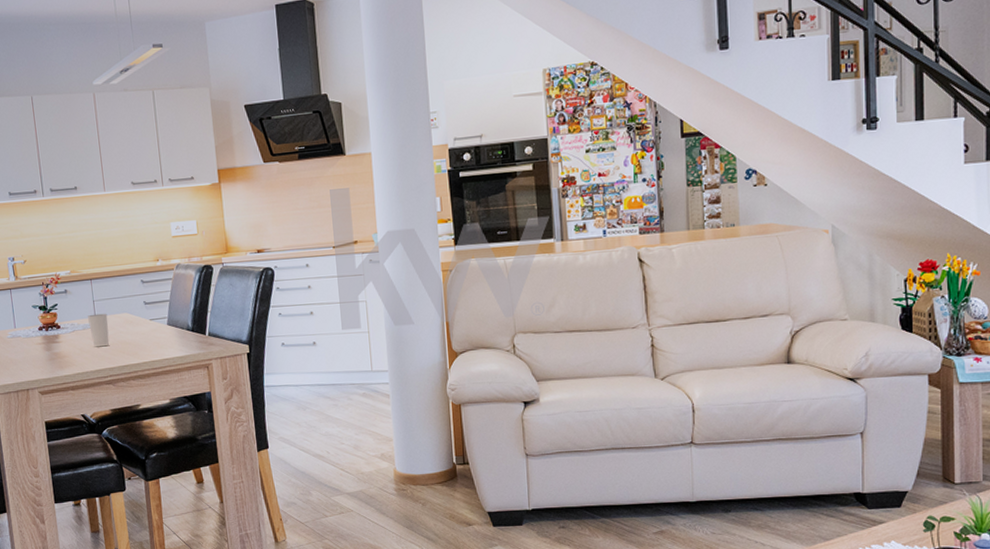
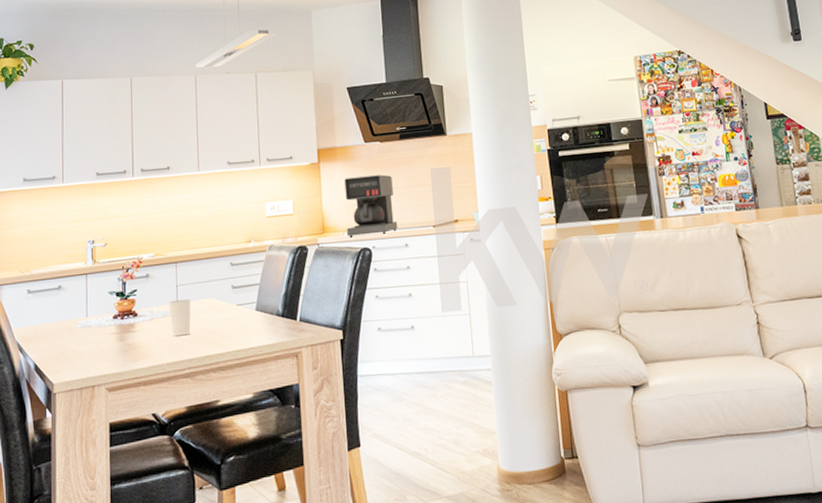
coffee maker: none [245,195,299,259] -> present [344,174,398,239]

